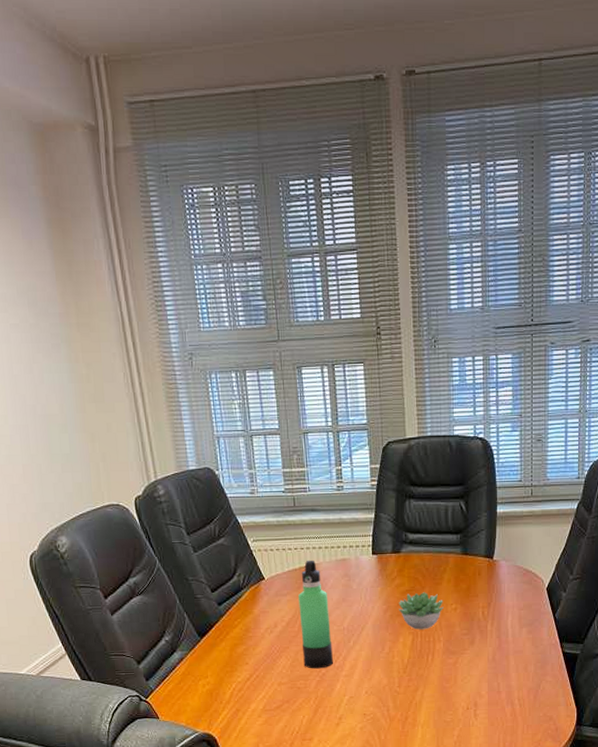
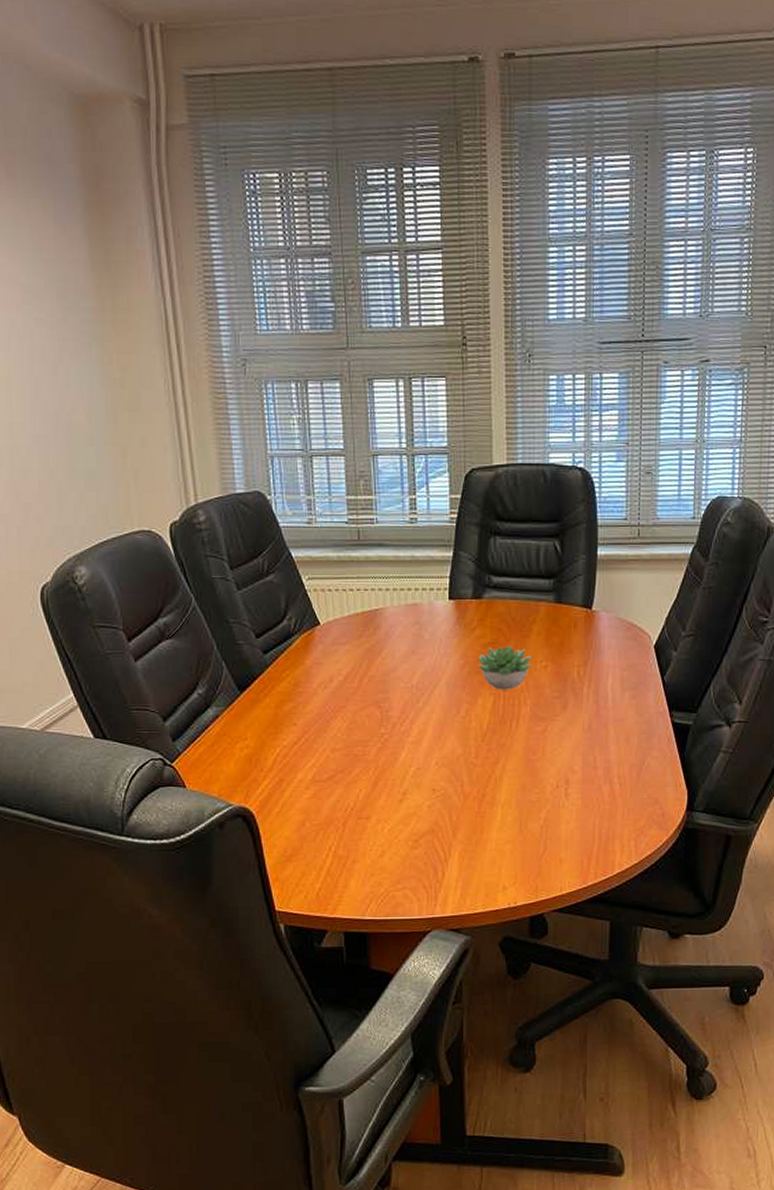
thermos bottle: present [298,560,333,669] -> none [360,603,398,733]

